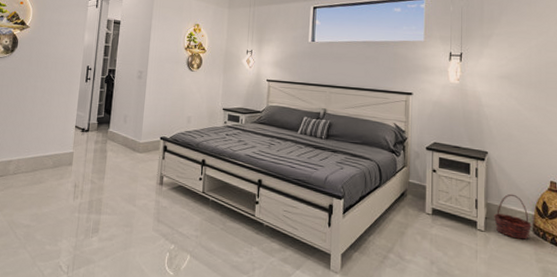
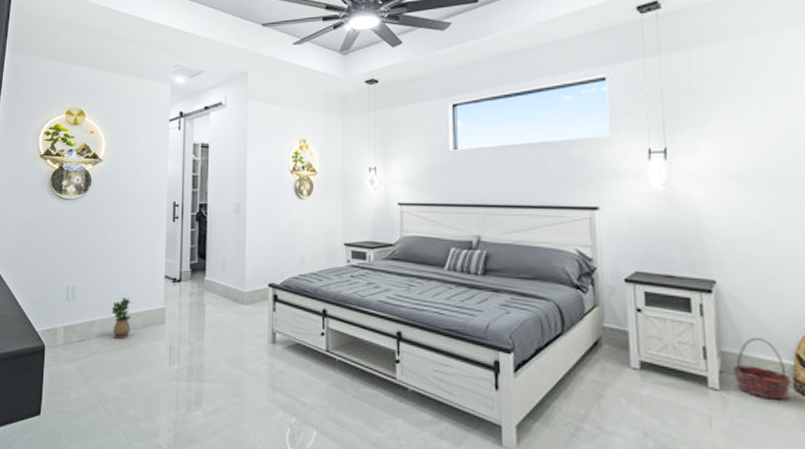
potted plant: none [26,142,45,176] -> present [111,297,132,339]

